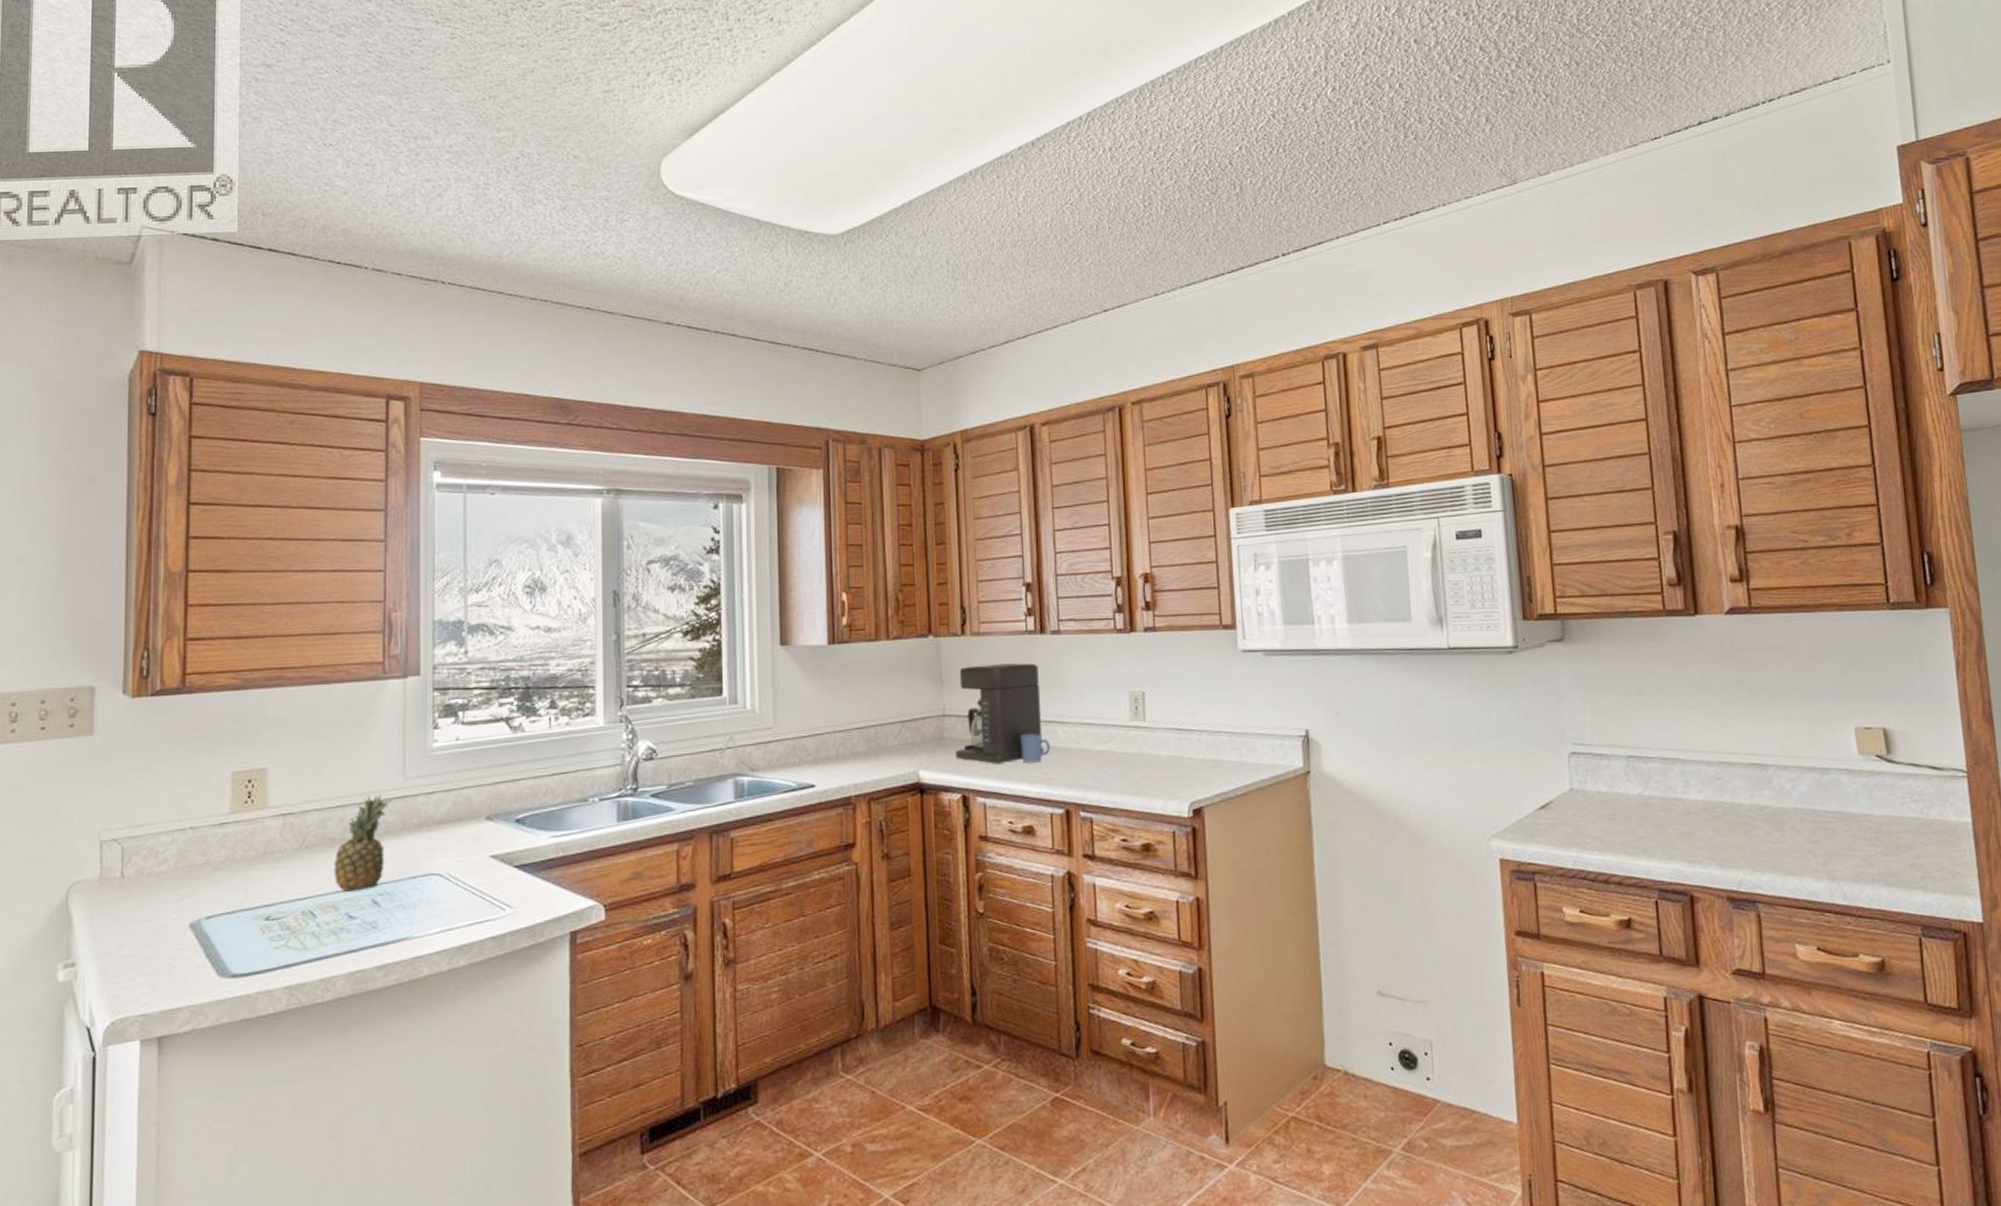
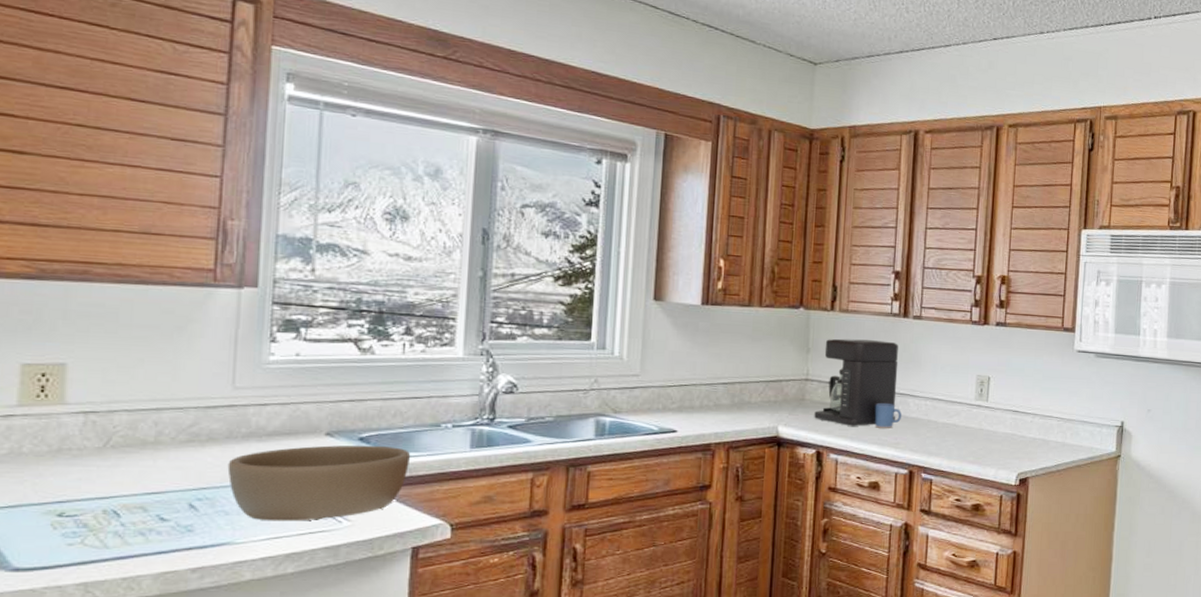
fruit: present [333,794,392,892] -> none [143,400,217,494]
wooden bowl: none [403,826,563,913] -> present [227,445,411,521]

